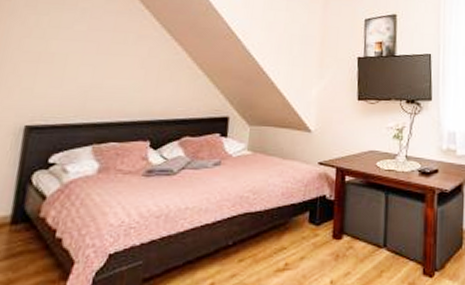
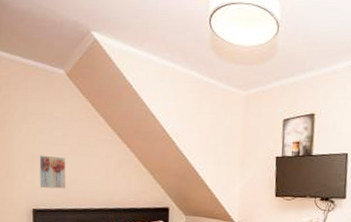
wall art: none [42,53,88,98] -> present [39,155,66,189]

